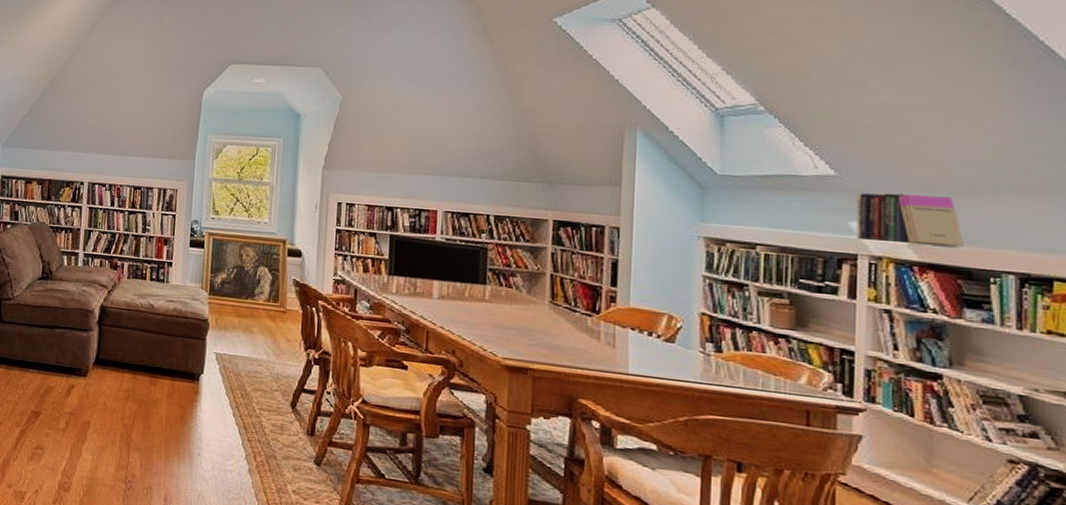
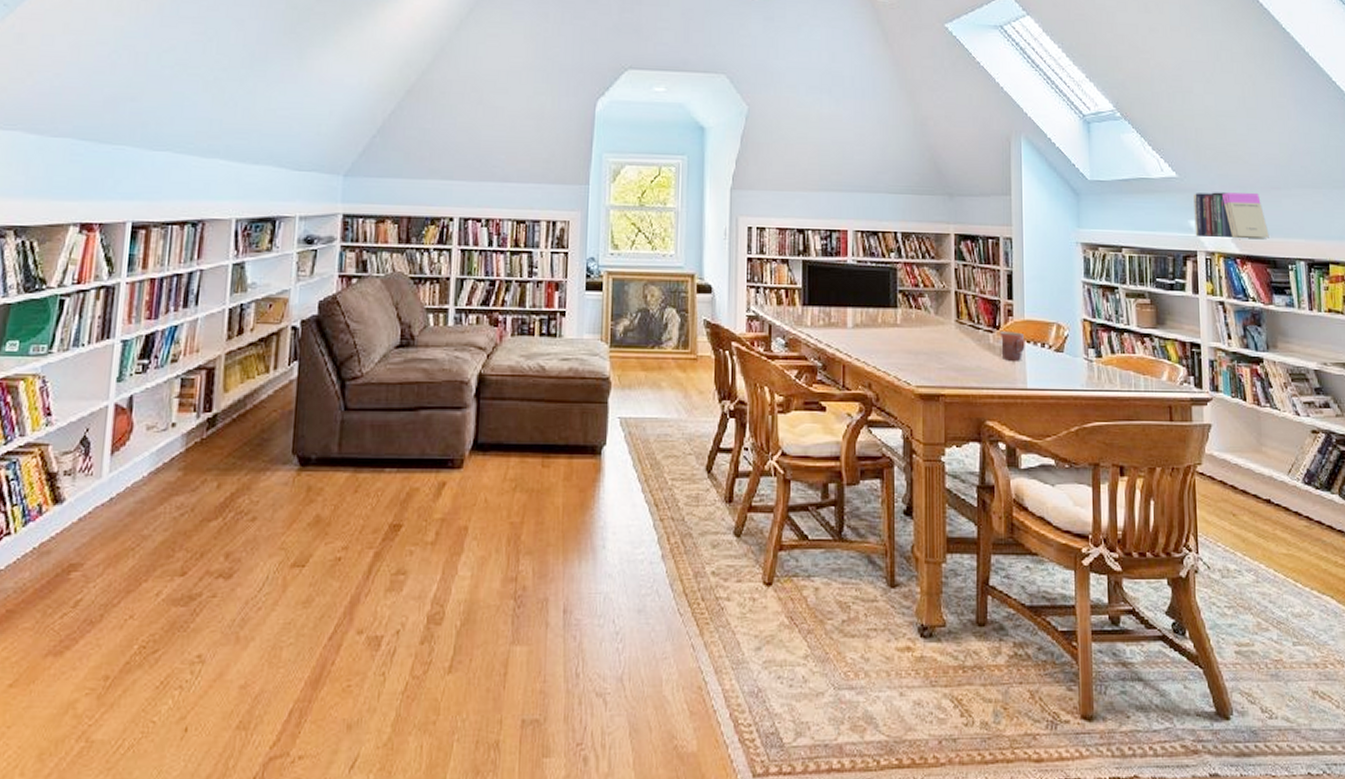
mug: none [599,316,629,347] -> present [999,332,1025,361]

